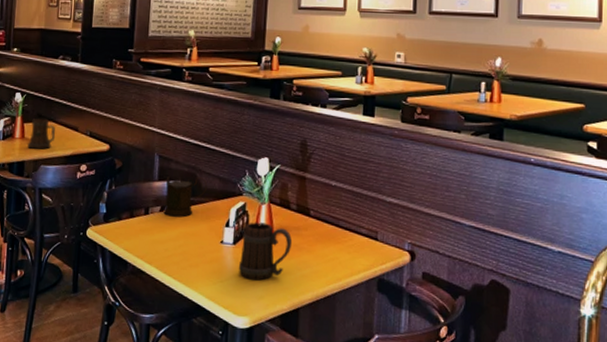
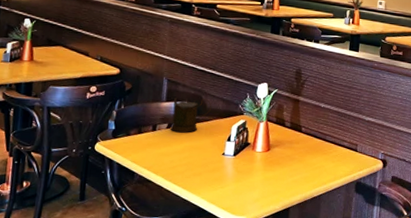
beer mug: present [27,118,56,149] -> none [36,42,66,72]
beer mug: present [238,222,293,281] -> none [237,137,286,186]

